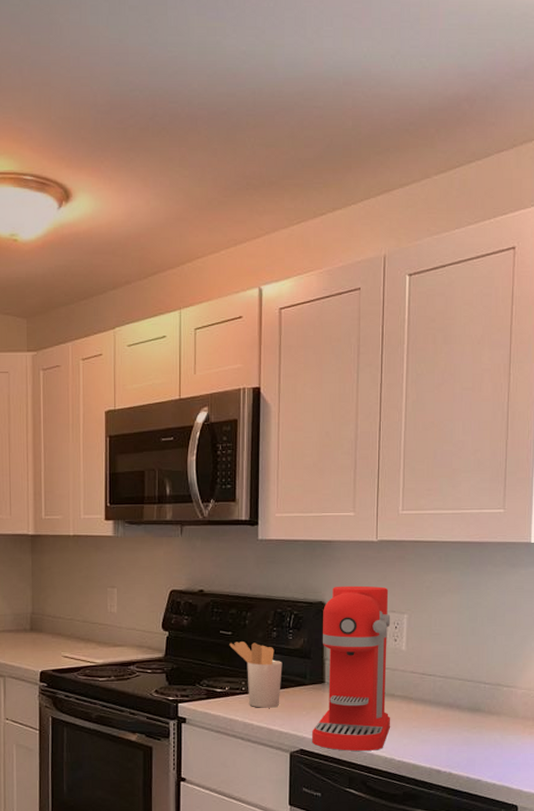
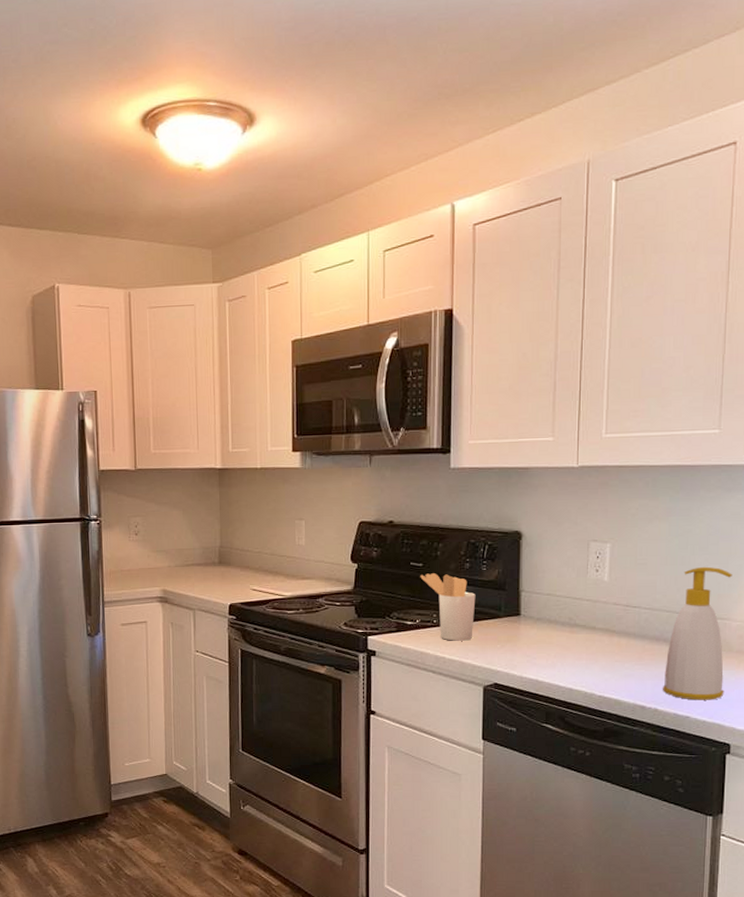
coffee maker: present [311,585,391,751] -> none [506,514,592,685]
soap bottle: none [455,637,517,764] -> present [662,566,732,700]

